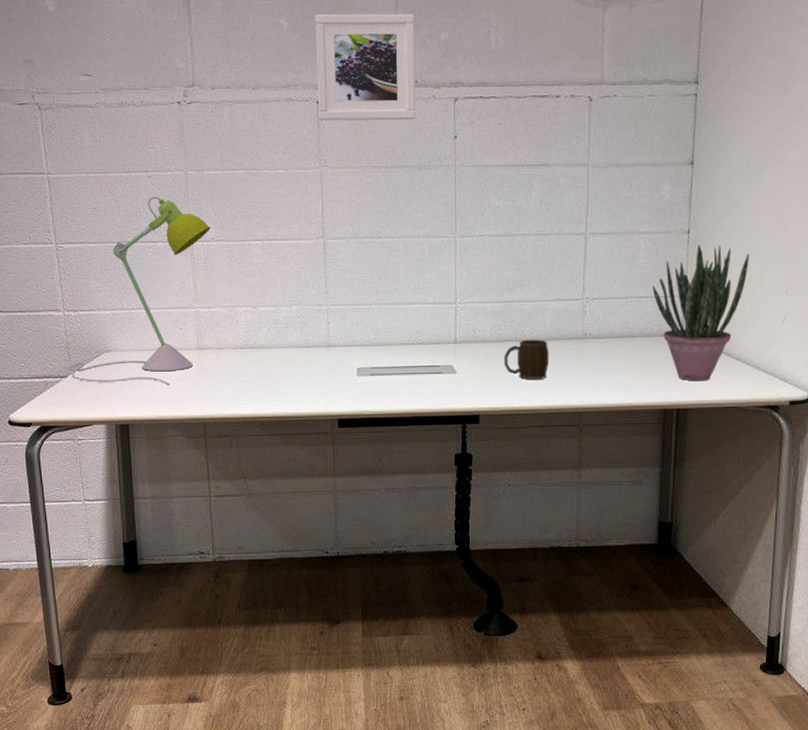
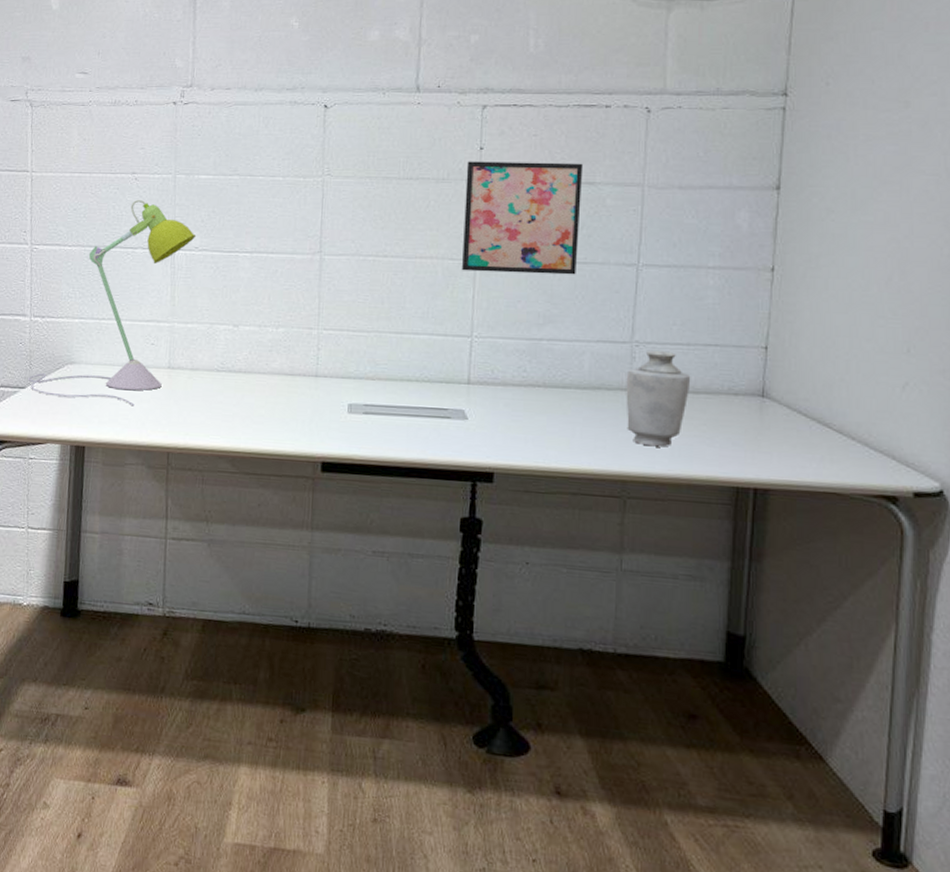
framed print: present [315,13,416,121] -> none [324,14,442,127]
wall art: none [444,147,540,247] -> present [462,161,584,275]
mug: present [504,339,549,379] -> none [527,386,586,436]
vase: none [580,304,629,383] -> present [626,350,691,447]
potted plant: present [652,245,750,381] -> none [723,286,856,456]

